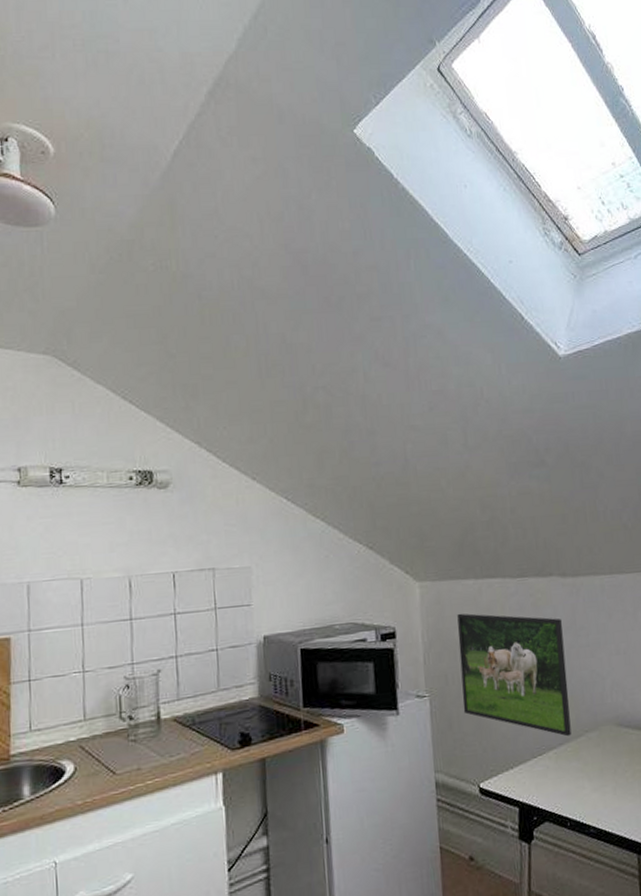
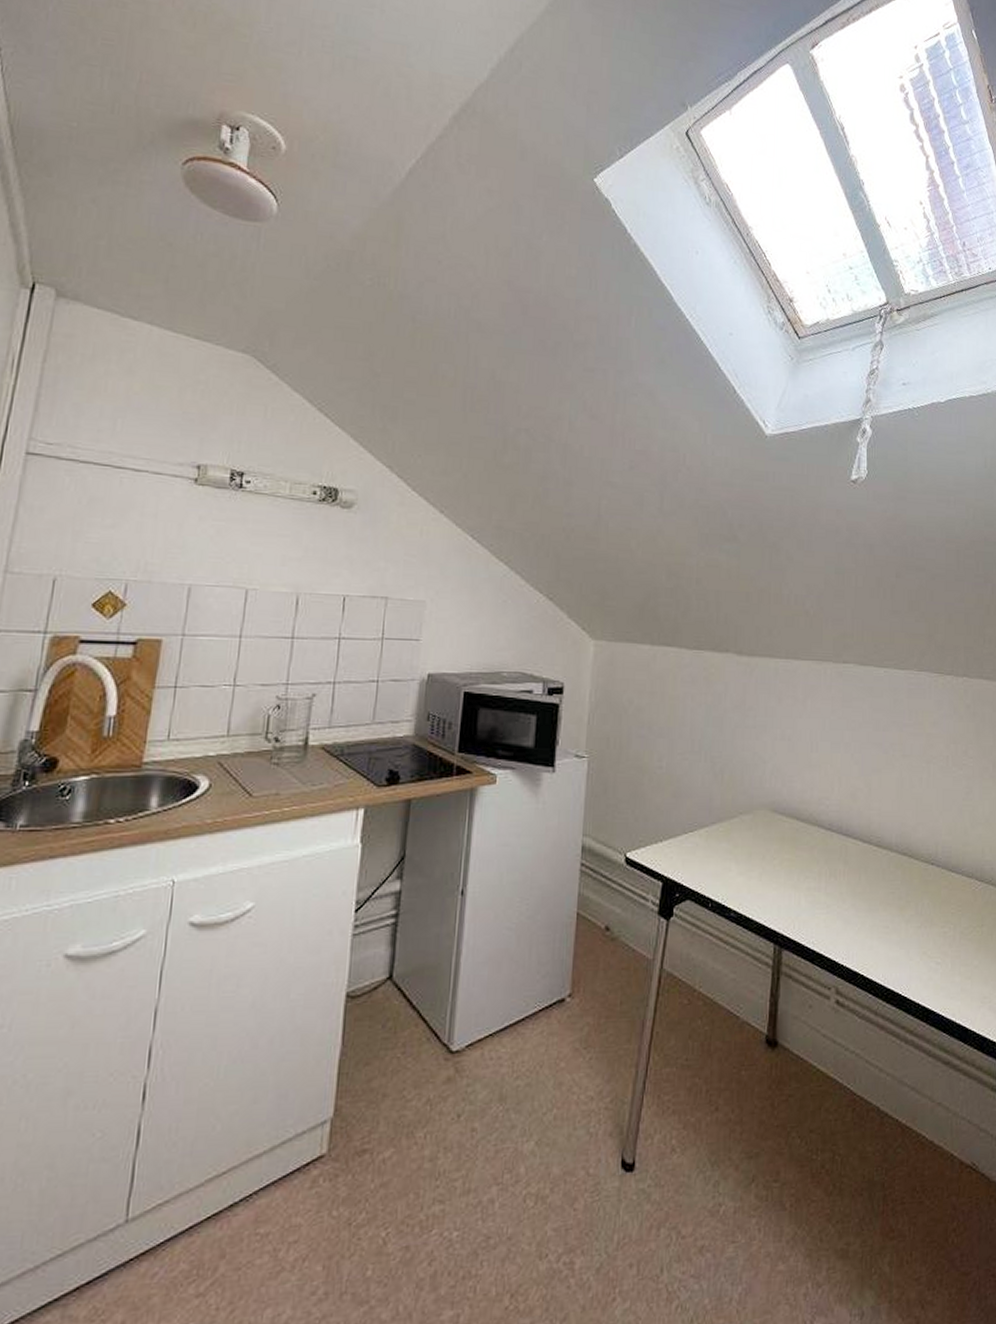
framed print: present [457,613,572,737] -> none [620,677,731,816]

